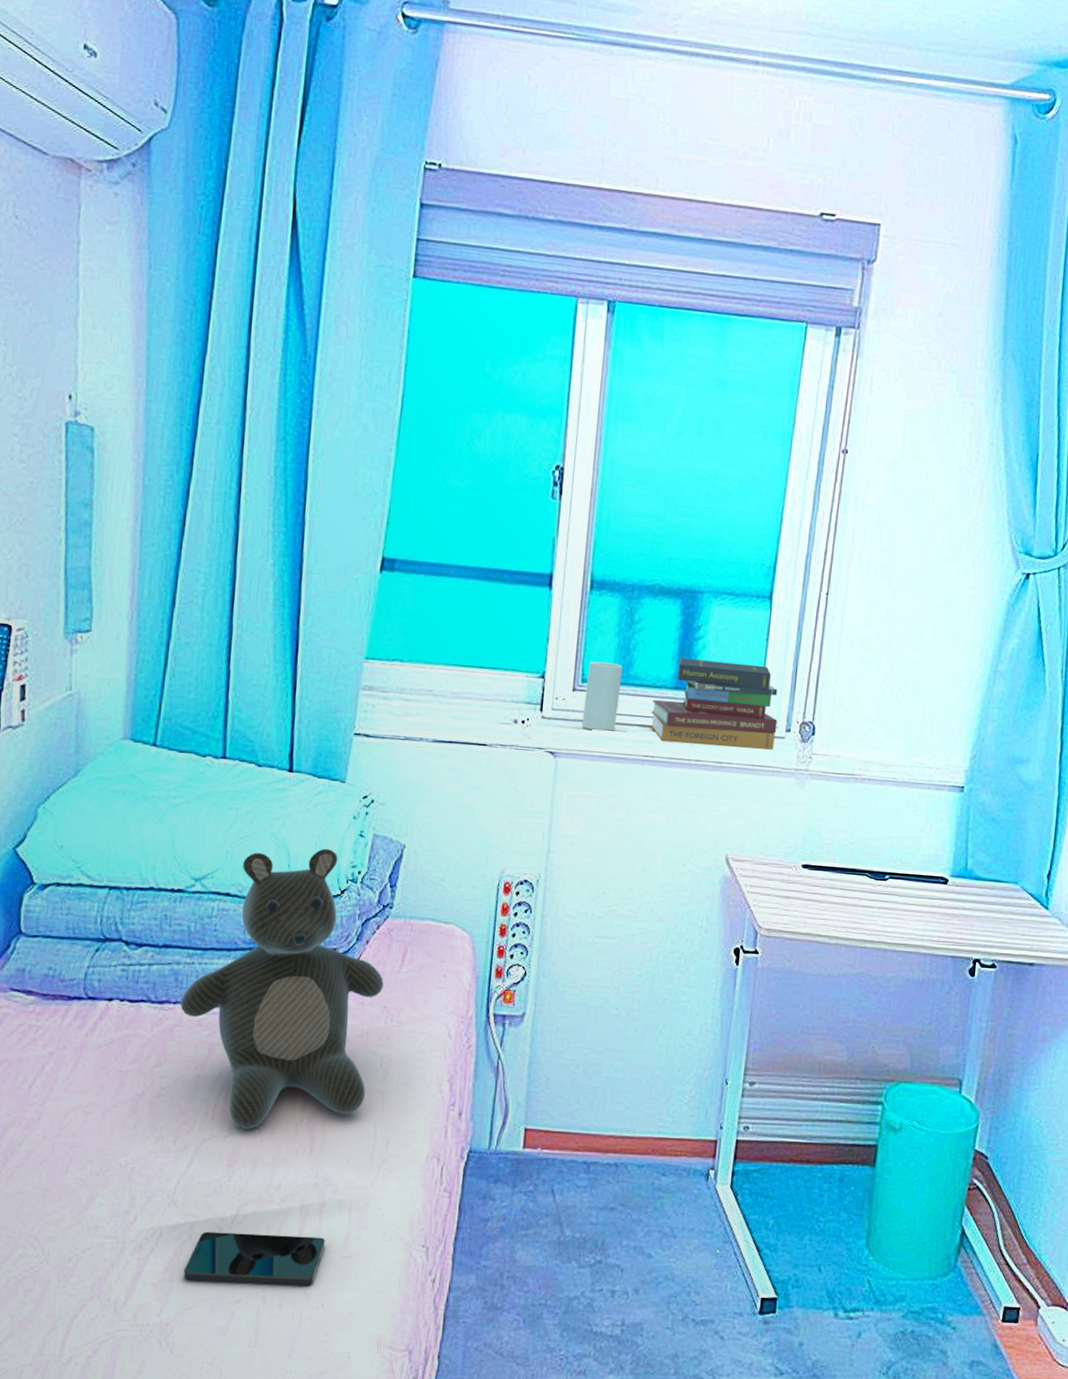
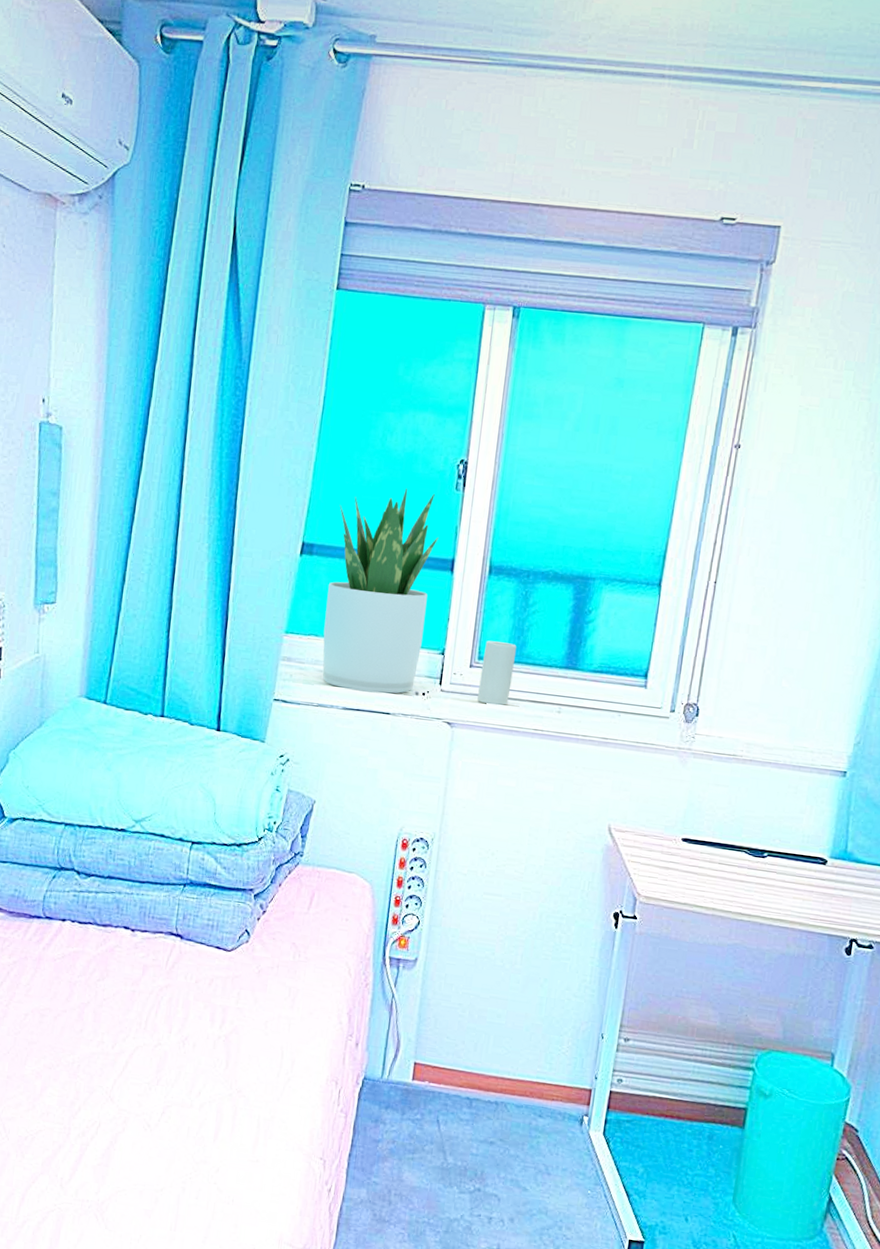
stuffed bear: present [180,849,384,1129] -> none [120,800,294,1041]
phone: present [183,1231,325,1286] -> none [117,1126,237,1183]
planter: none [409,496,535,723] -> present [322,488,439,694]
books: present [651,658,778,750] -> none [541,640,664,729]

